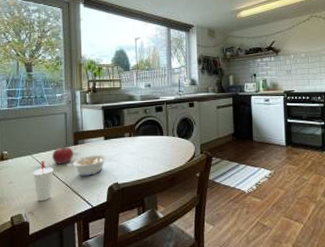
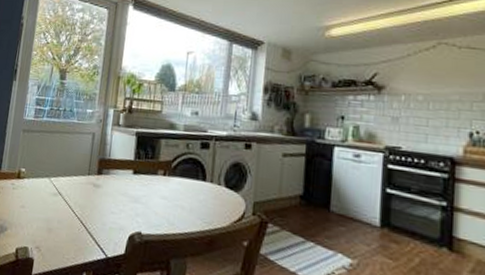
cup: present [33,160,54,202] -> none [47,187,71,237]
fruit: present [52,144,74,165] -> none [71,171,96,196]
legume: present [66,154,107,176] -> none [85,190,133,217]

